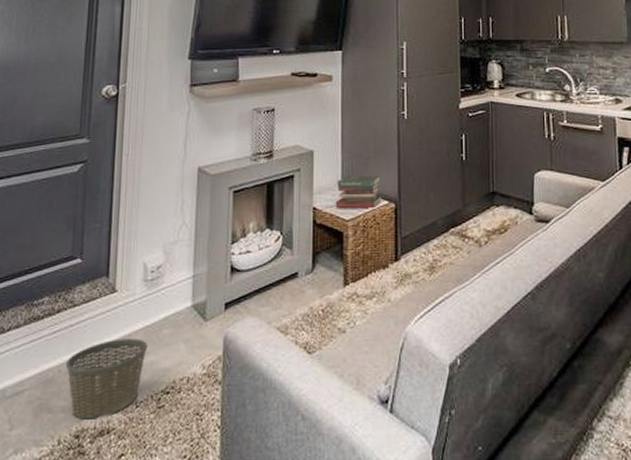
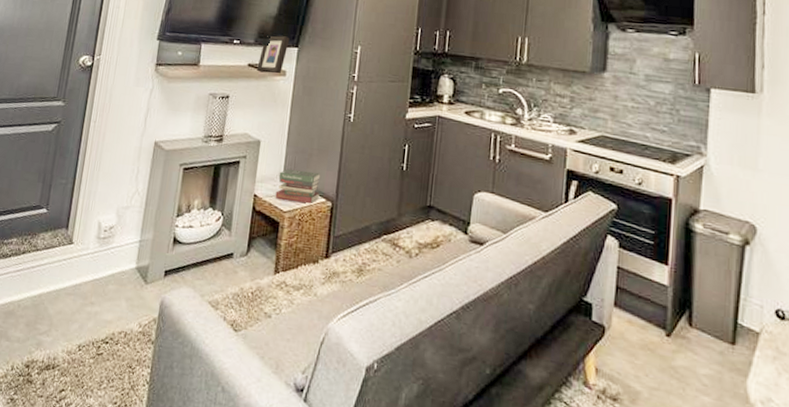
basket: present [65,338,148,420] -> none [24,286,95,354]
picture frame: none [301,40,332,80] -> present [257,35,290,74]

